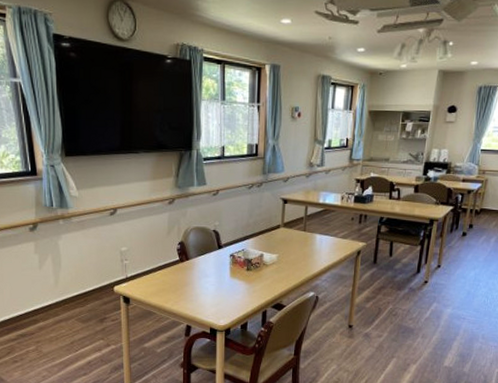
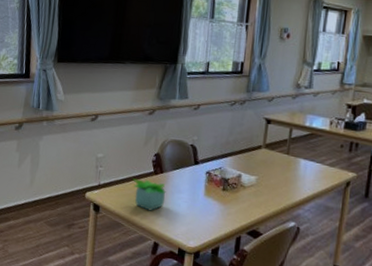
potted plant: none [159,267,194,297] -> present [132,178,166,211]

